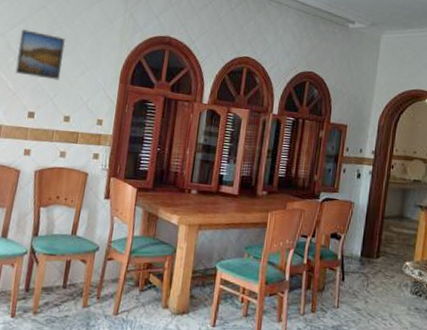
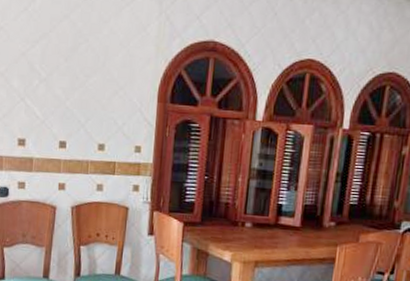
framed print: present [15,29,66,80] -> none [41,45,94,103]

